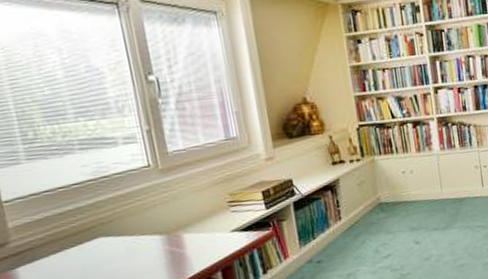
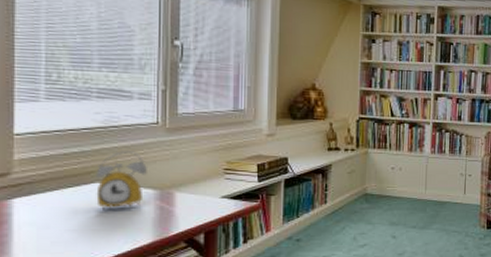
alarm clock: none [96,199,150,265] -> present [96,151,149,210]

